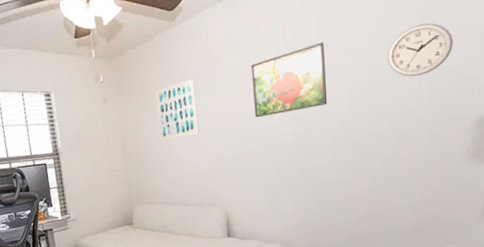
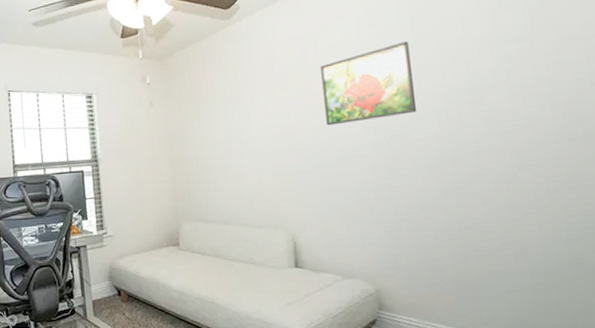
wall art: present [154,78,199,140] -> none [207,80,259,148]
wall clock: present [386,23,453,77] -> none [490,19,578,81]

